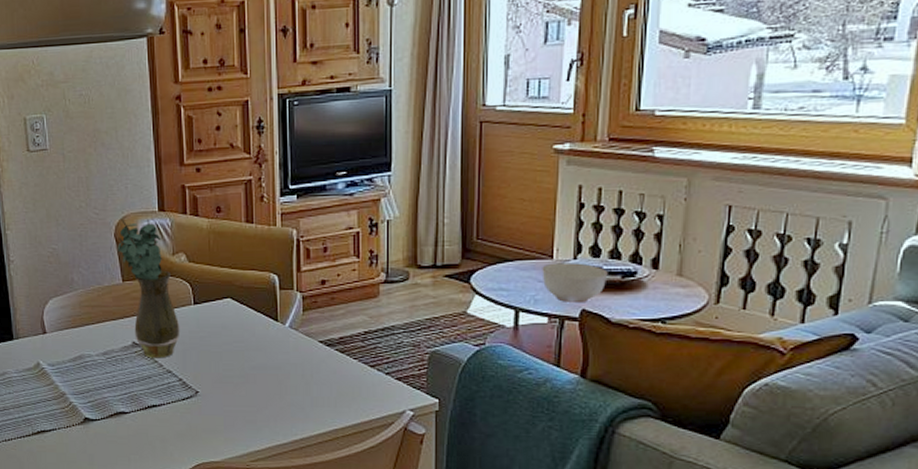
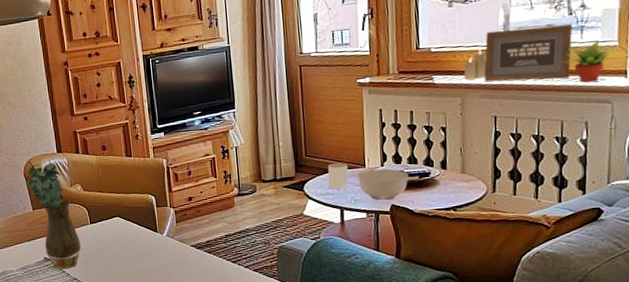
cup: none [503,251,531,284] -> present [327,163,349,190]
candle: none [695,117,727,157] -> present [464,50,487,81]
picture frame: none [720,90,847,164] -> present [484,23,573,83]
succulent plant: none [831,114,899,171] -> present [565,39,615,84]

